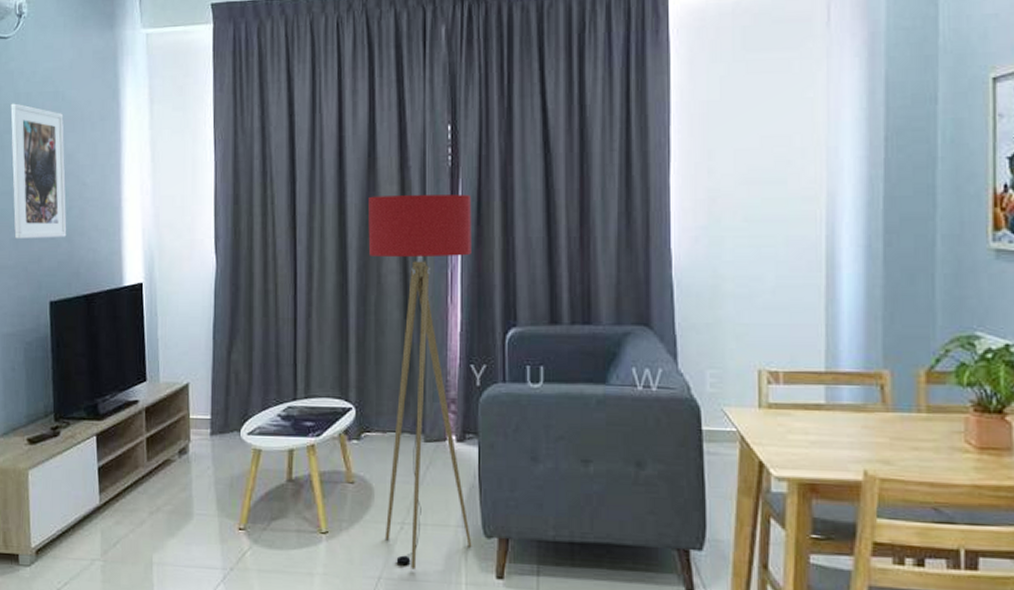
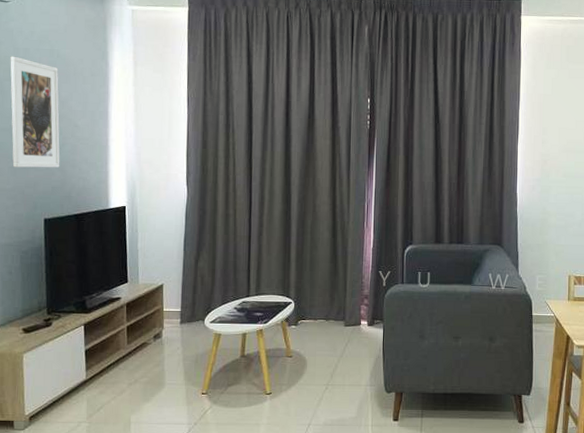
floor lamp: present [368,194,472,570] -> none [307,147,383,417]

